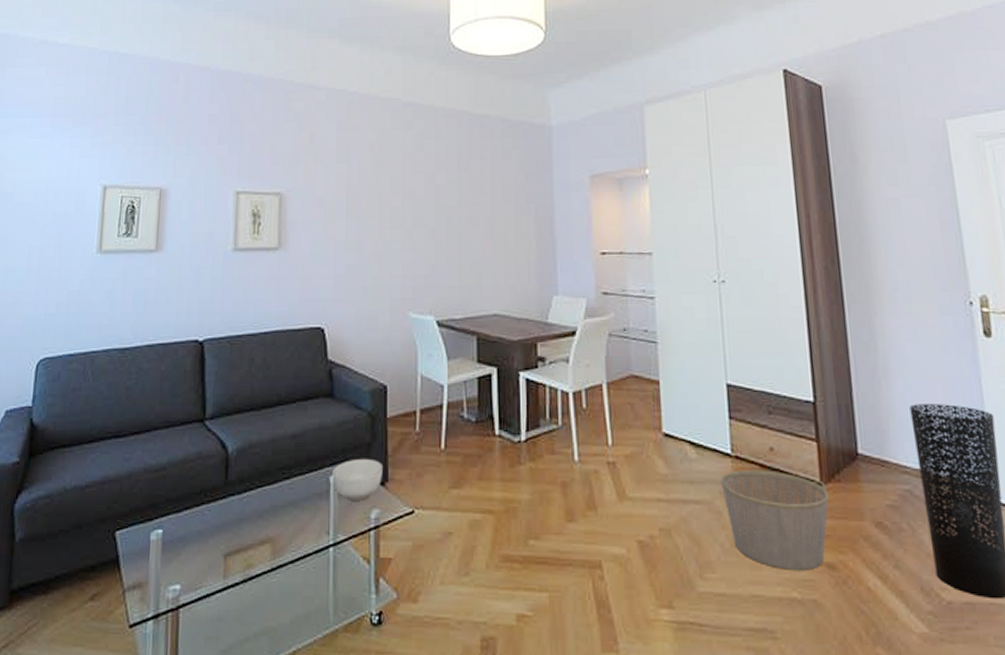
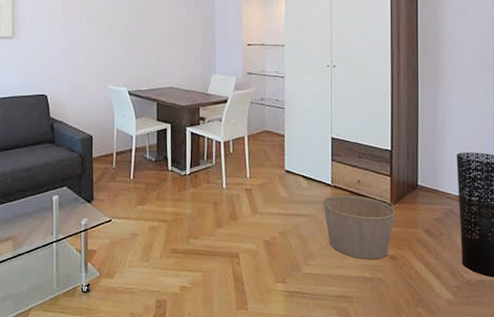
bowl: present [332,458,383,501] -> none [54,185,90,213]

